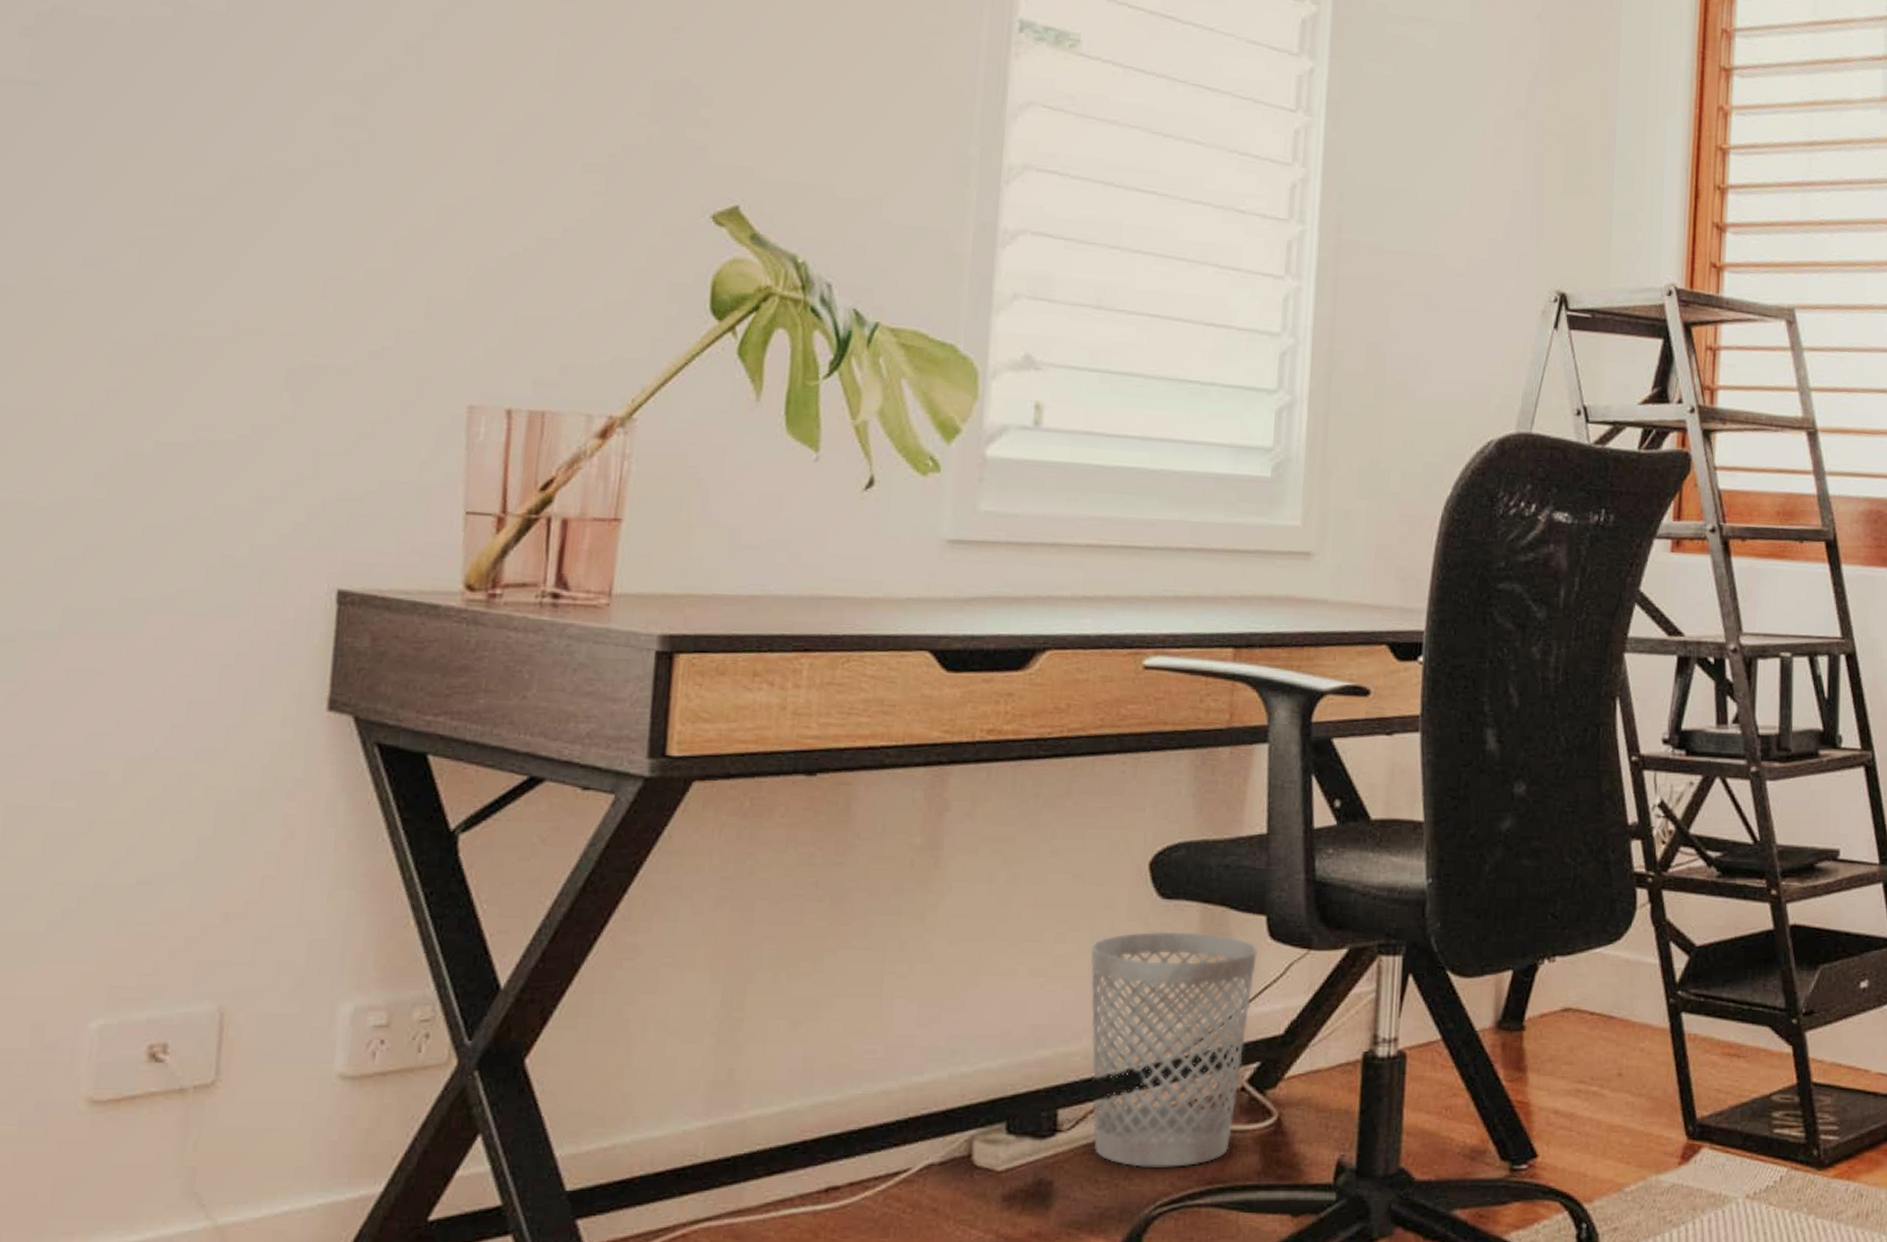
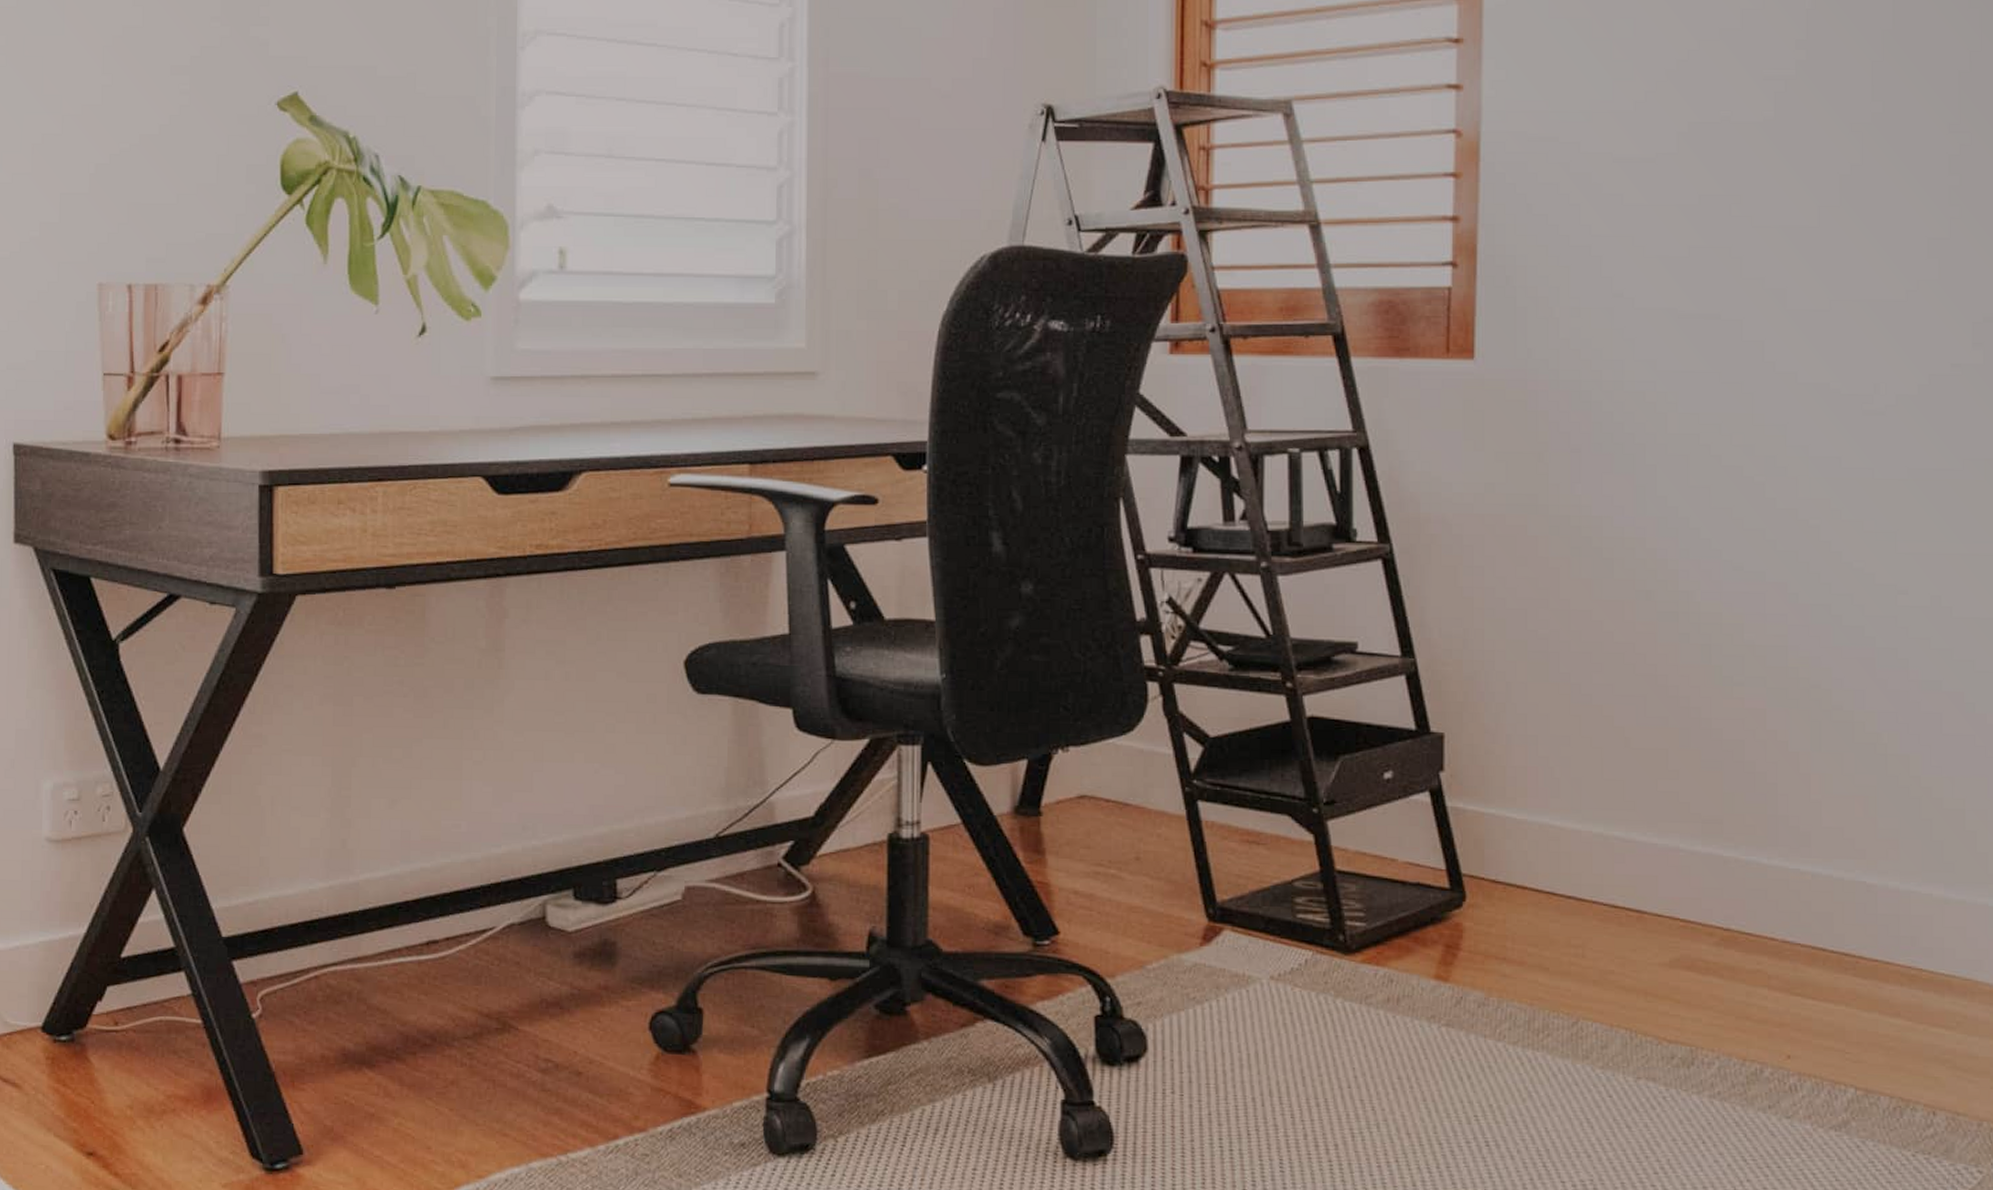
wastebasket: present [1090,931,1259,1167] -> none [637,722,787,933]

